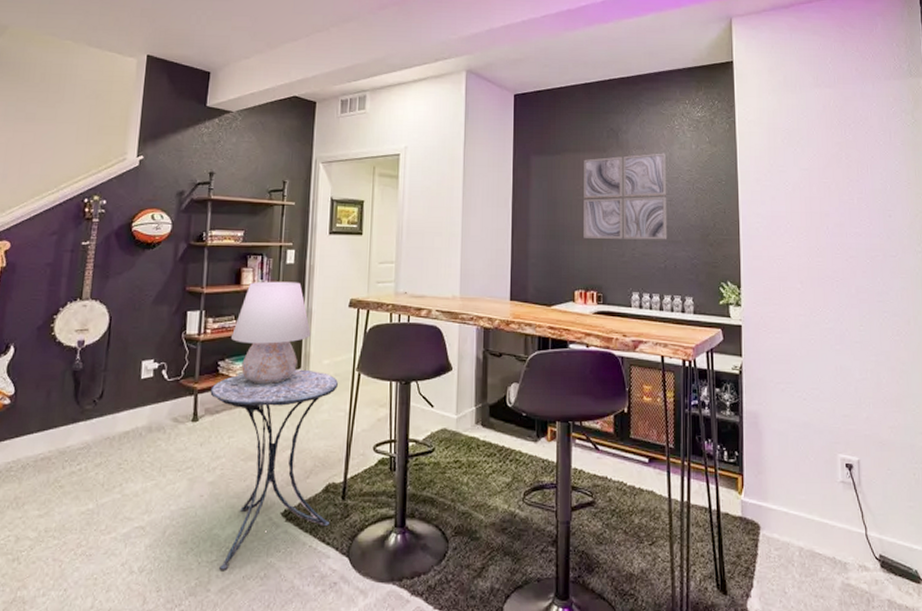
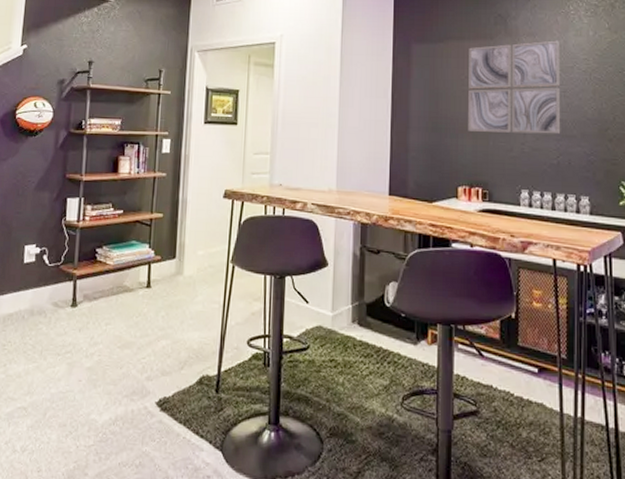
side table: present [210,369,338,572] -> none [88,259,212,457]
table lamp: present [230,281,311,384] -> none [108,170,186,273]

